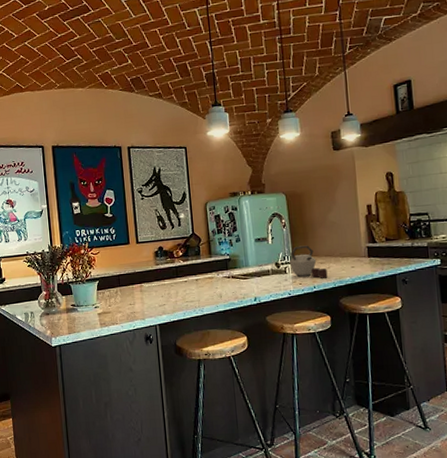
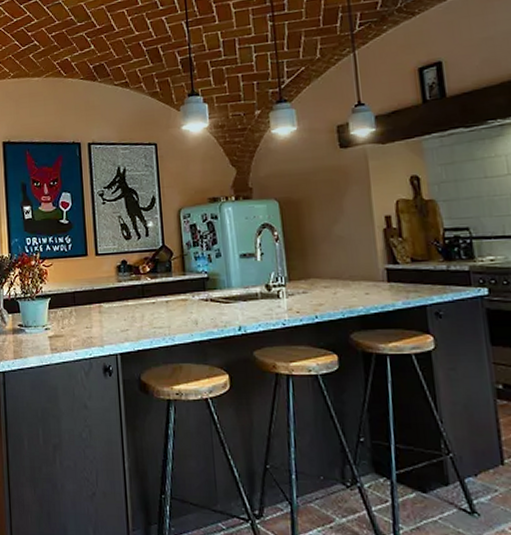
kettle: present [289,245,328,279] -> none [283,264,334,306]

